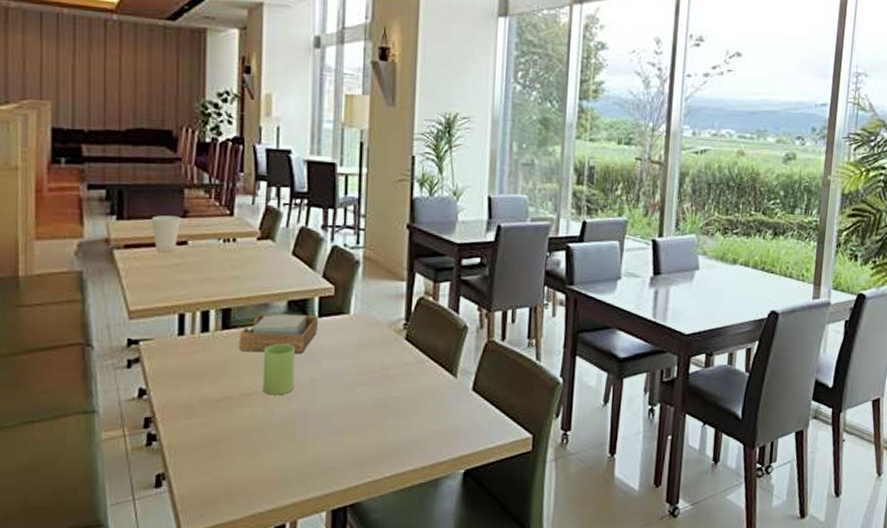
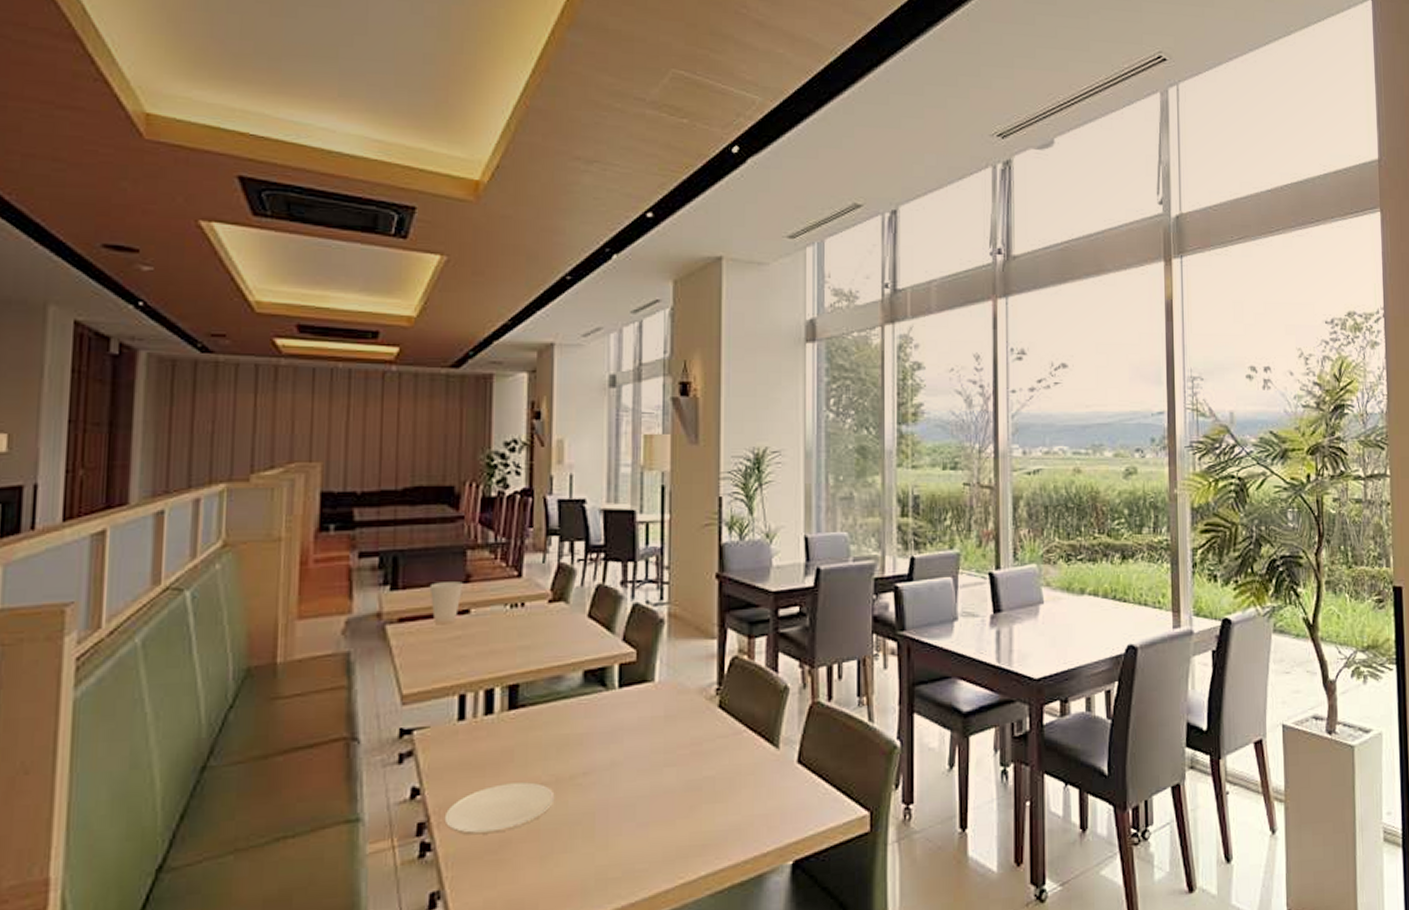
plate: none [167,390,262,430] -> present [444,782,555,835]
napkin holder: present [238,313,319,353] -> none [527,685,619,734]
cup: present [262,343,295,395] -> none [555,721,592,785]

